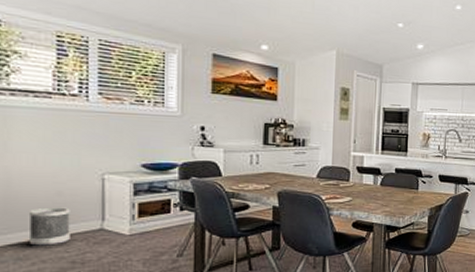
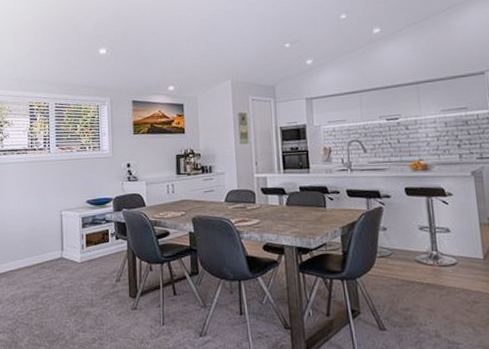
wastebasket: present [28,207,70,246] -> none [15,240,41,273]

